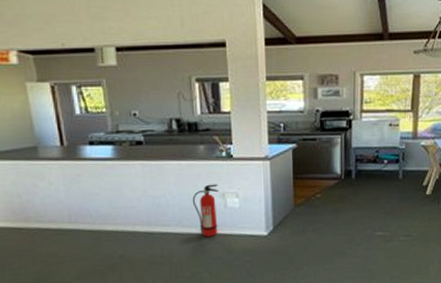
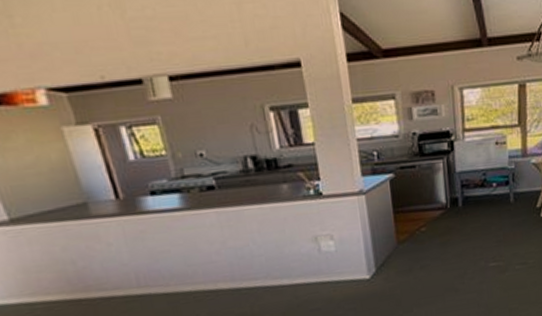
fire extinguisher: present [192,184,218,237] -> none [280,226,314,288]

